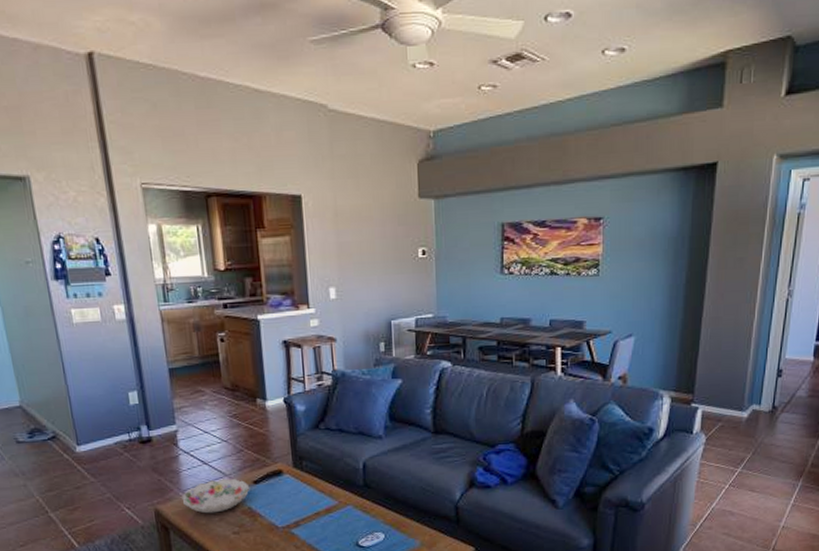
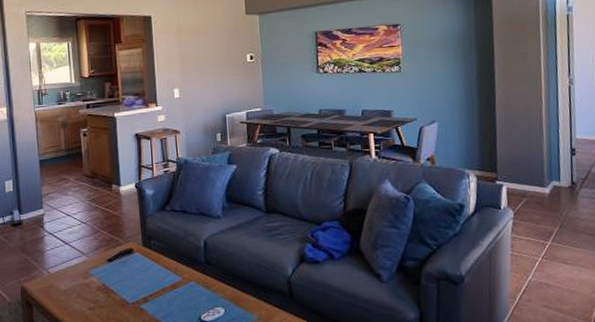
decorative bowl: present [181,478,250,514] -> none [45,257,105,291]

